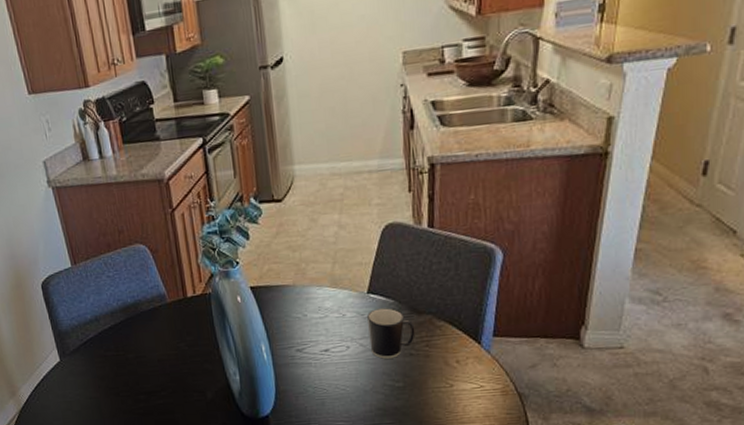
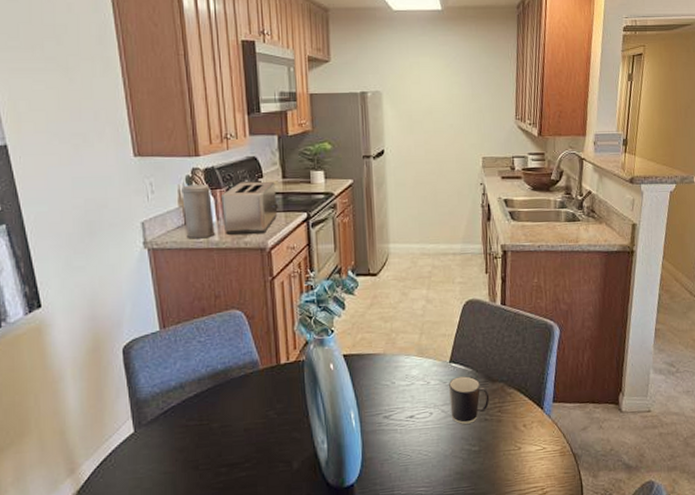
canister: none [76,116,112,175] -> present [182,184,215,239]
toaster: none [114,106,173,168] -> present [220,181,279,235]

